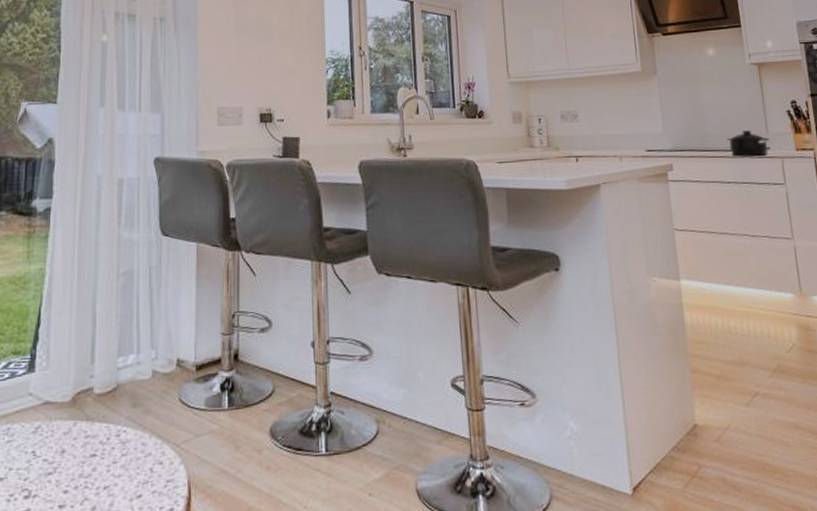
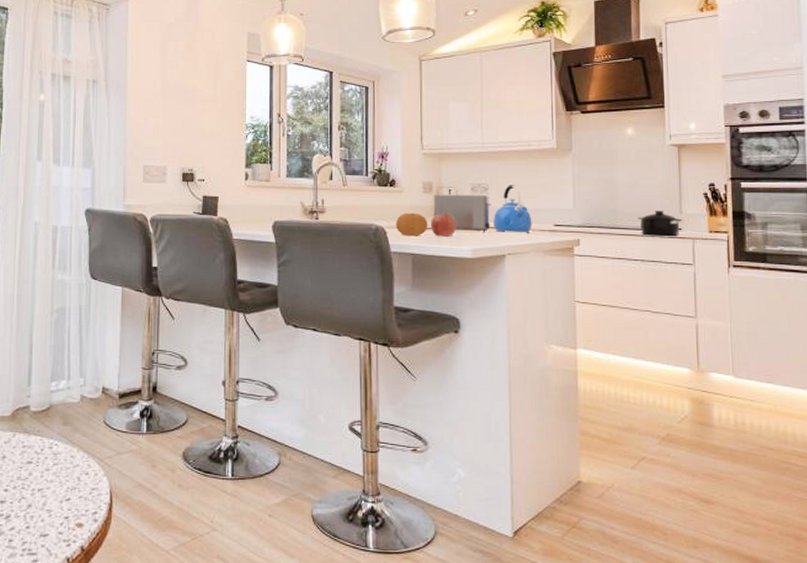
fruit: none [487,144,521,170] -> present [396,213,428,236]
fruit: none [522,142,550,169] -> present [431,212,457,237]
toaster: none [523,122,583,162] -> present [433,194,492,232]
kettle: none [585,111,625,161] -> present [493,185,532,232]

